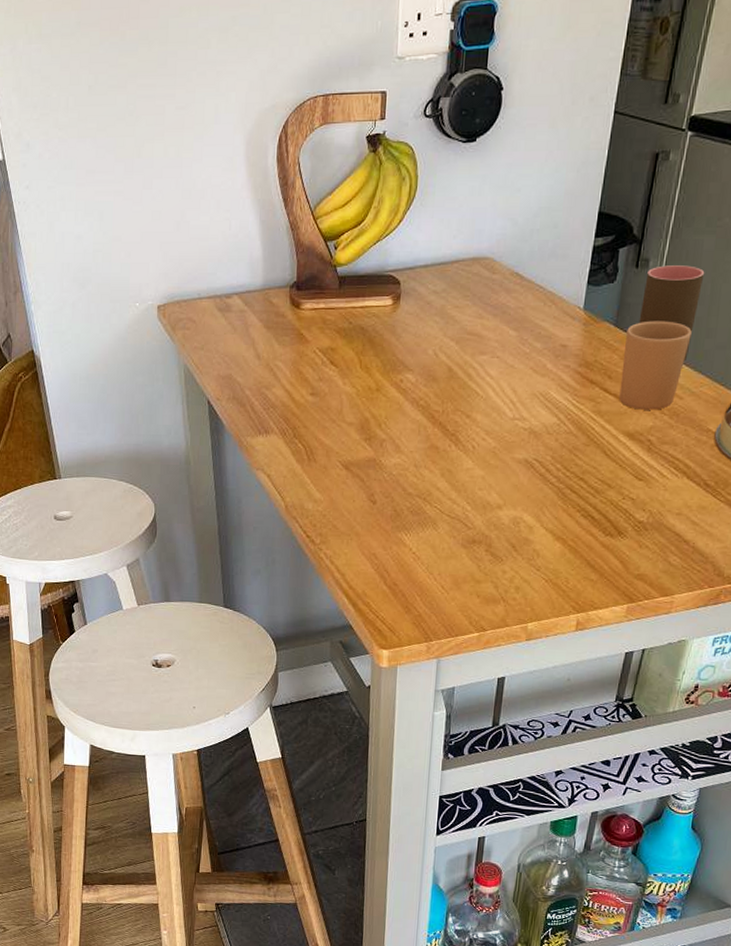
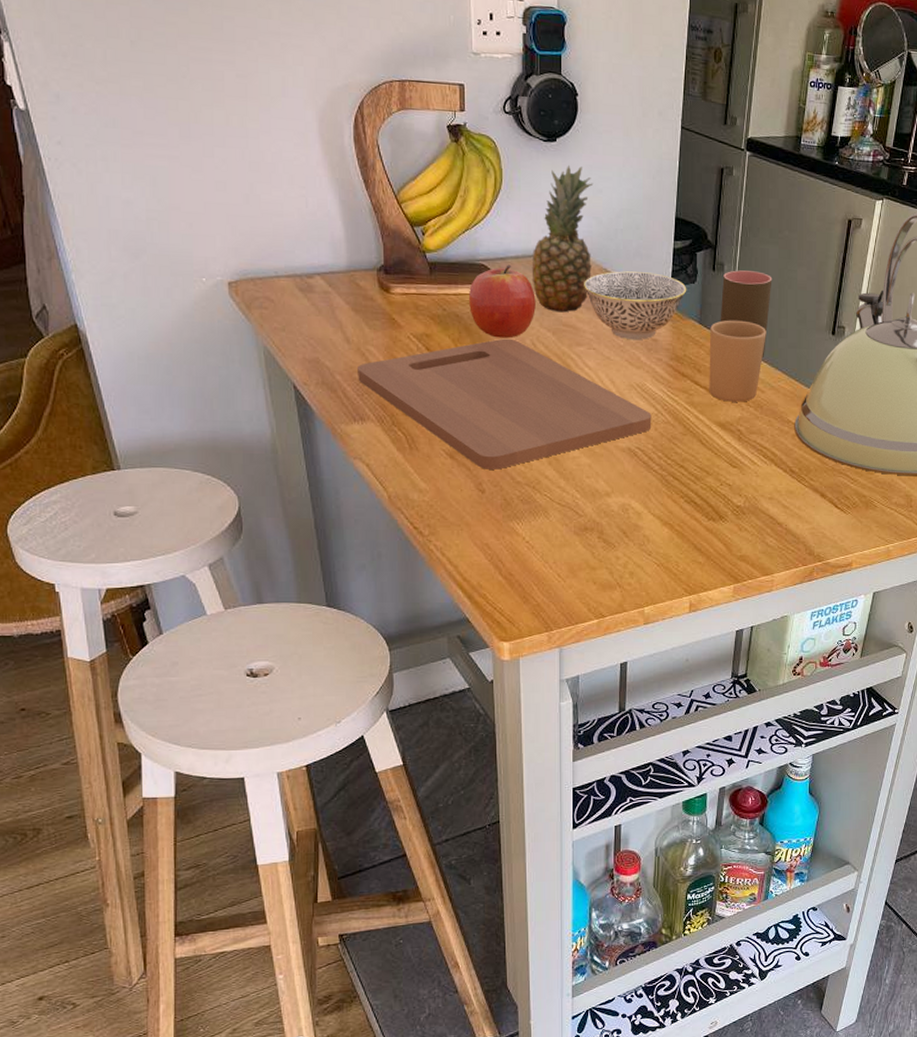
cutting board: none [265,349,553,481] -> present [358,338,652,470]
apple: none [375,274,442,349] -> present [469,264,536,338]
fruit: none [439,164,512,321] -> present [531,164,594,313]
bowl: none [492,274,605,345] -> present [584,271,687,340]

